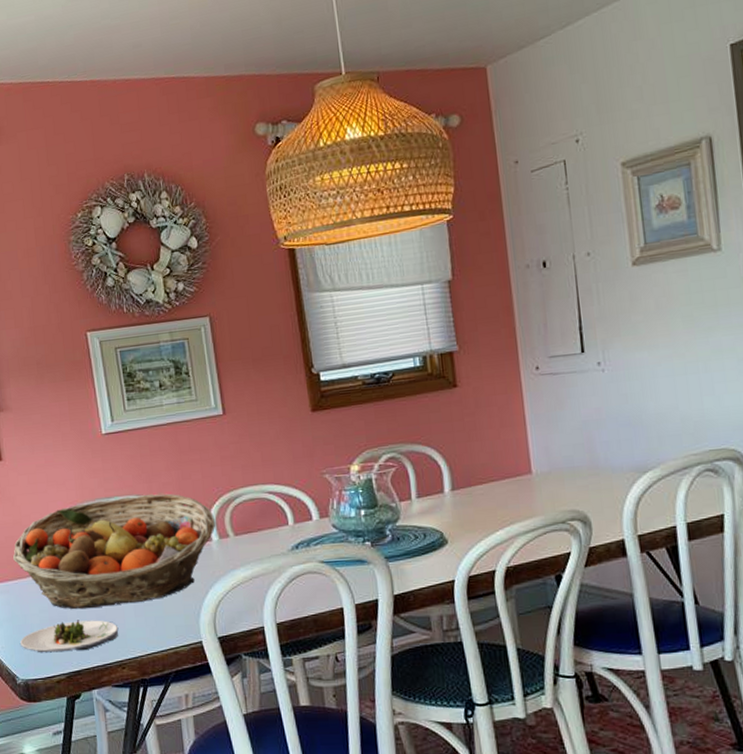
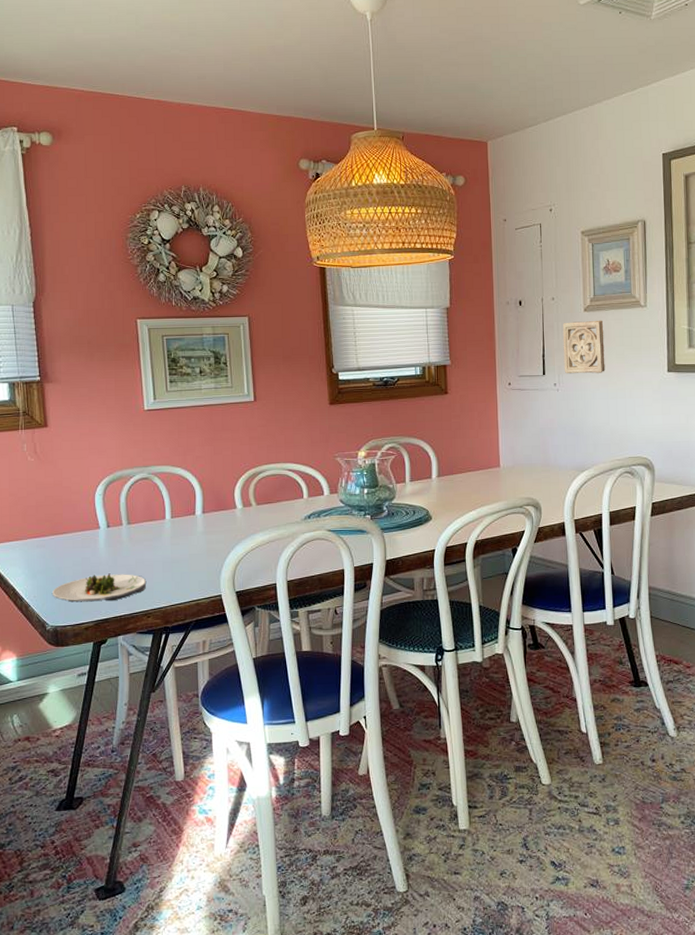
fruit basket: present [12,493,216,609] -> none [51,465,241,564]
wall ornament: none [603,274,668,349] -> present [562,320,605,374]

